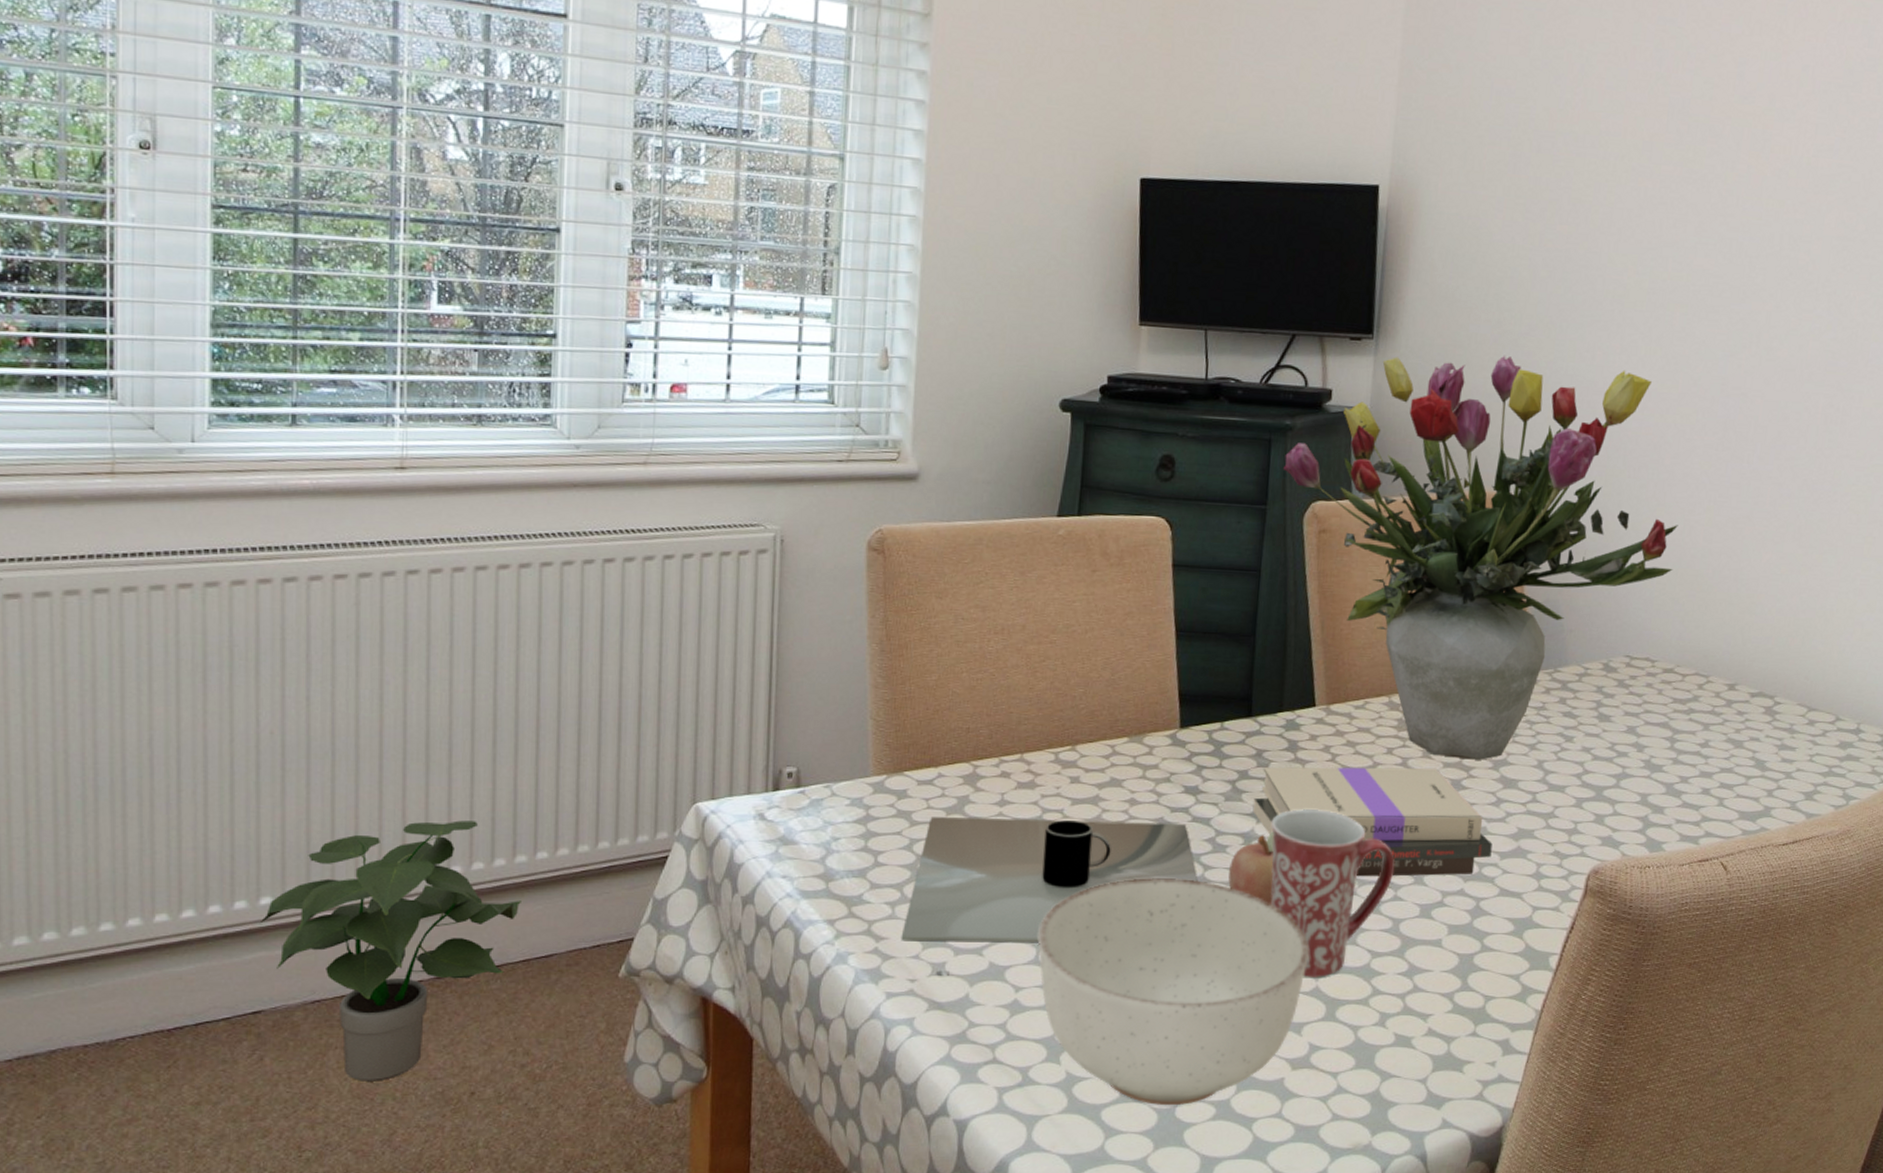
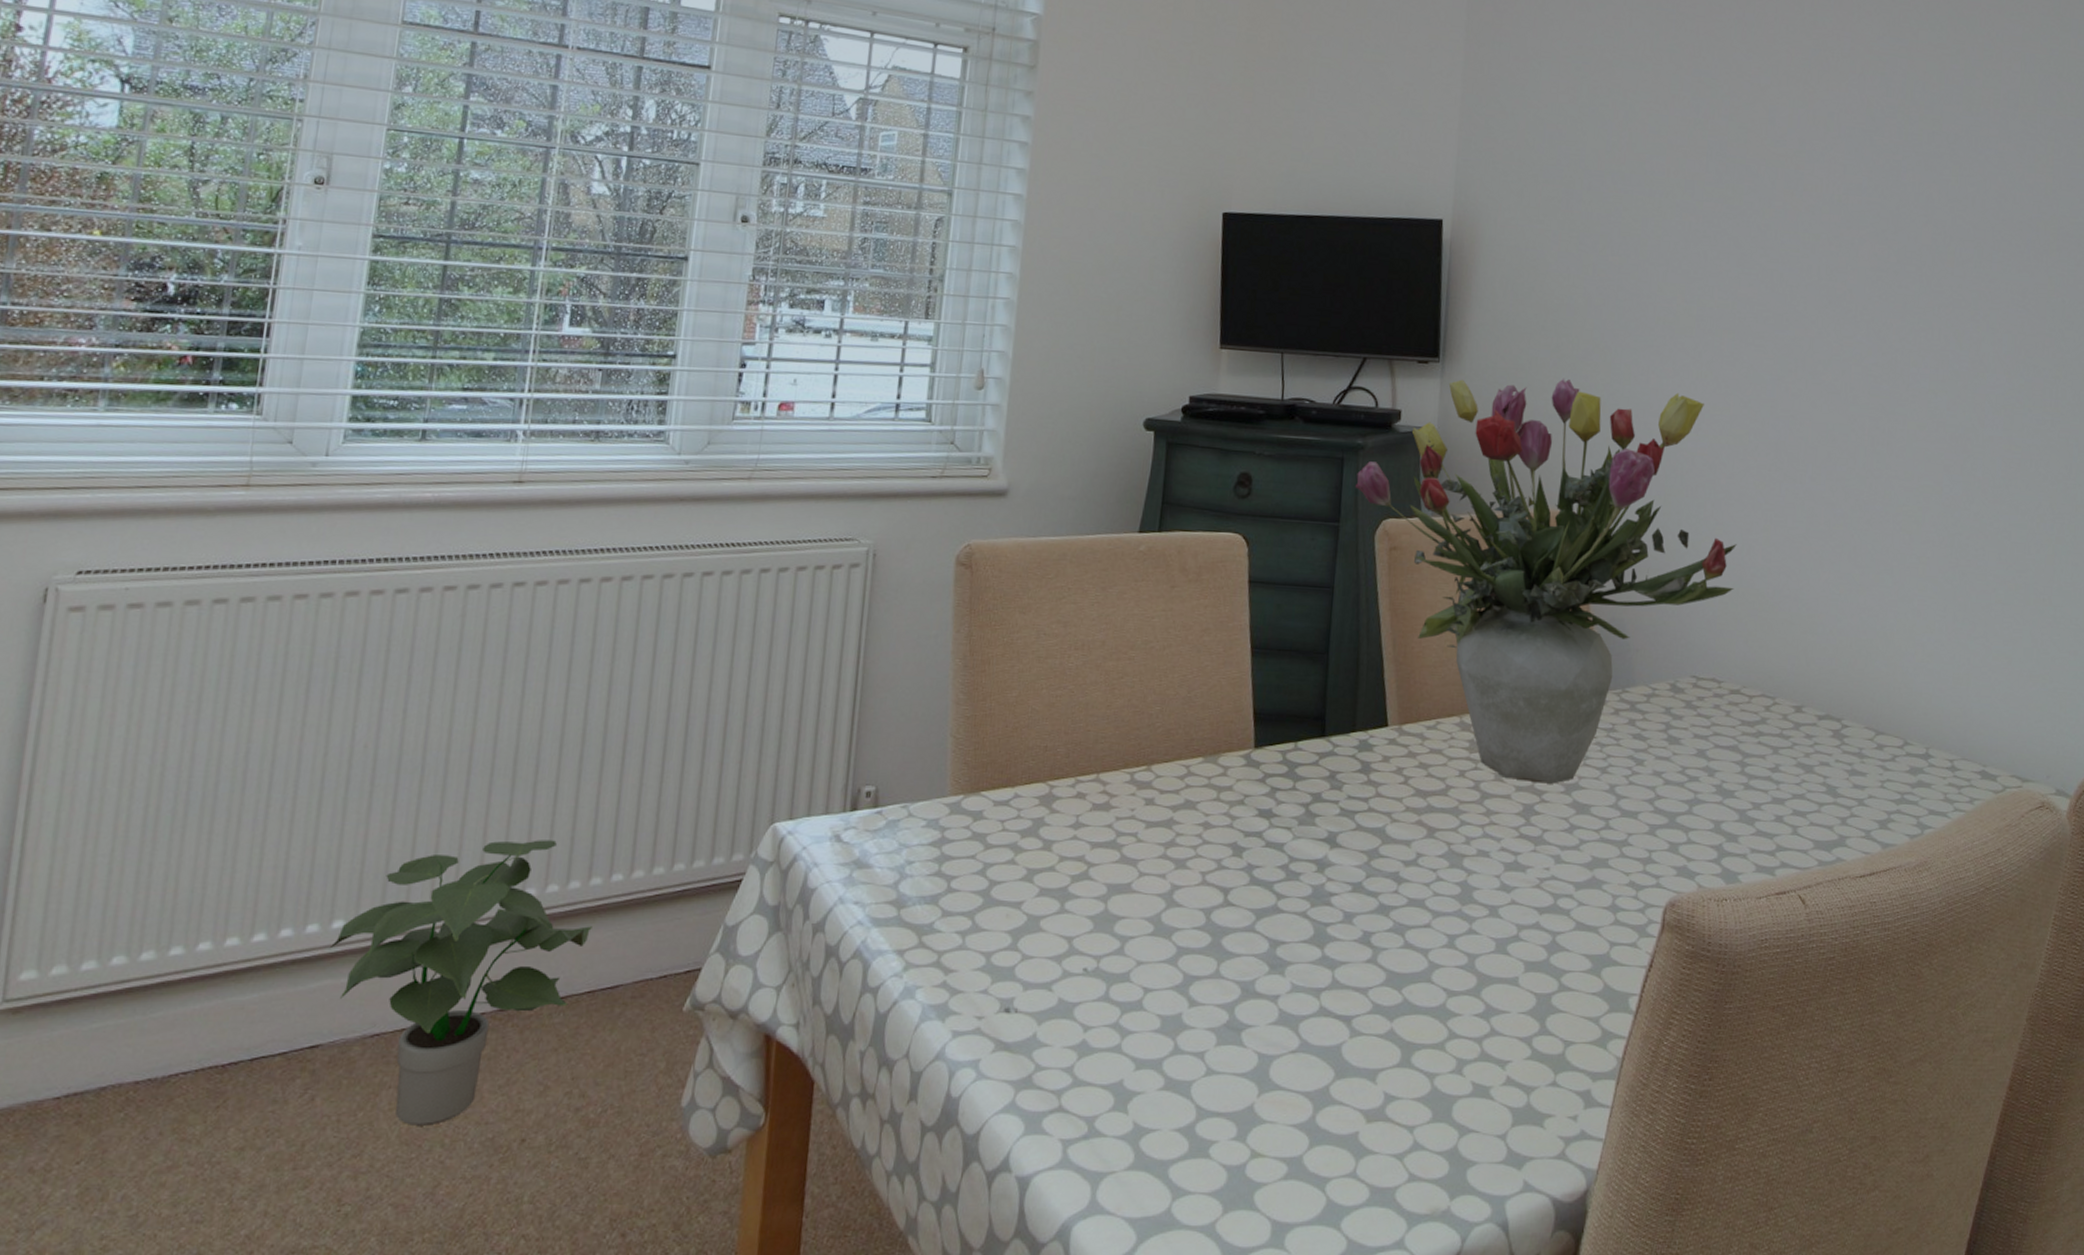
place setting: present [902,817,1198,943] -> none [971,840,1271,978]
bowl: present [1037,878,1310,1105] -> none [1107,907,1384,1162]
fruit: present [1228,831,1274,904] -> none [1301,858,1348,937]
books: present [1252,767,1493,877] -> none [1326,789,1567,908]
mug: present [1270,809,1395,977] -> none [1344,834,1469,1018]

